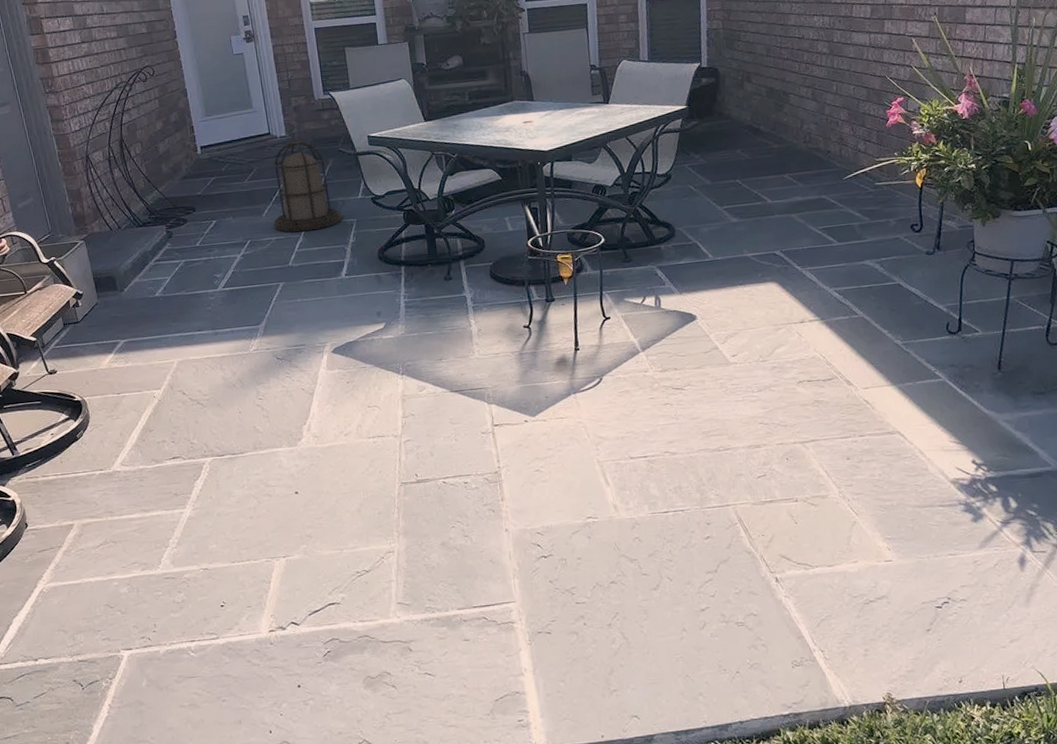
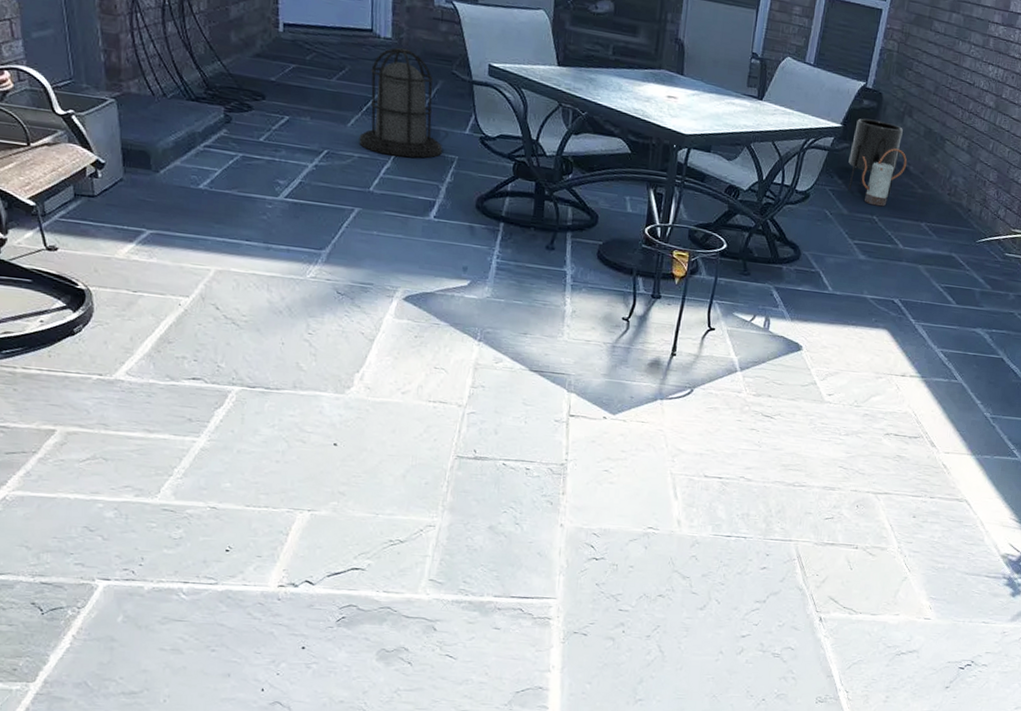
planter: none [700,92,748,163] -> present [848,118,903,196]
watering can: none [711,113,757,170] -> present [861,148,908,207]

